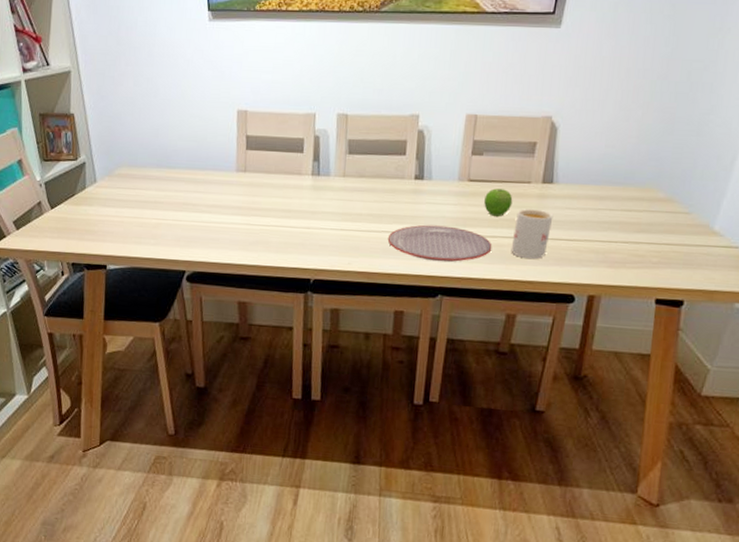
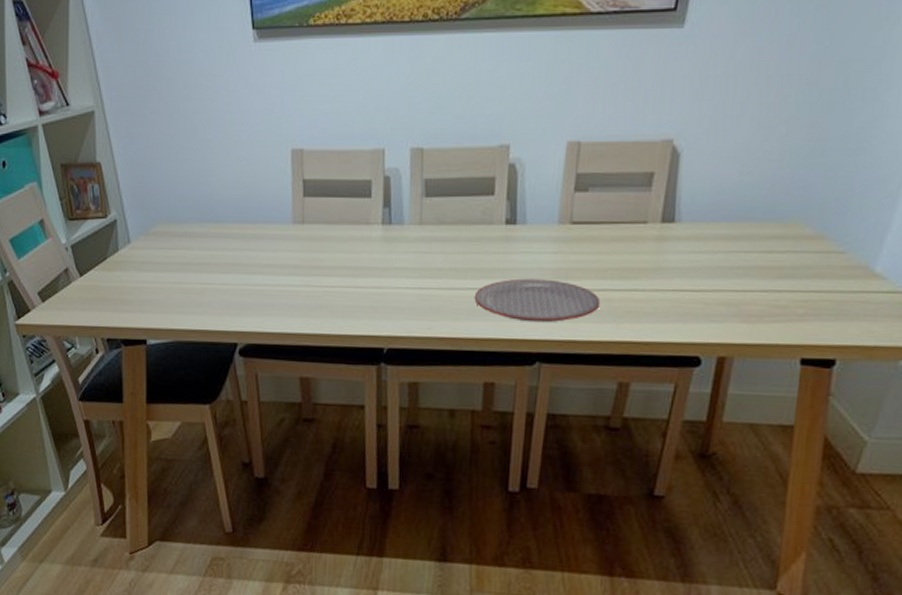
fruit: present [484,188,513,217] -> none [590,231,625,265]
mug: present [511,209,554,260] -> none [623,255,675,316]

